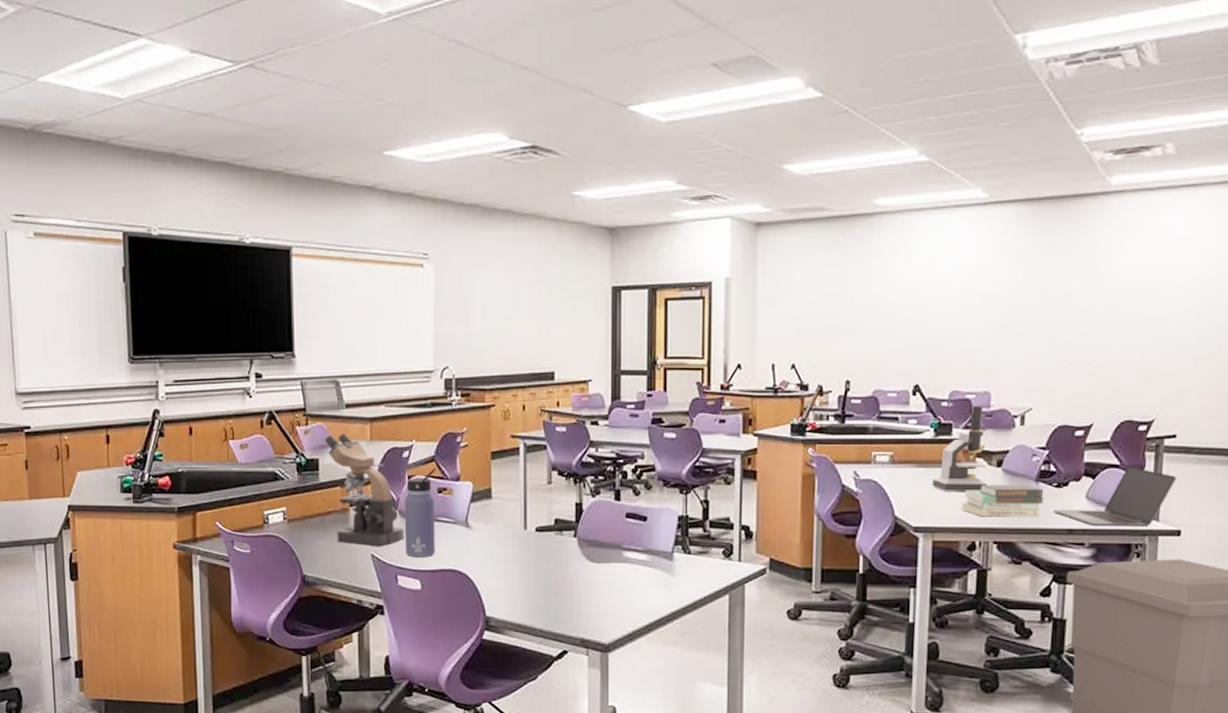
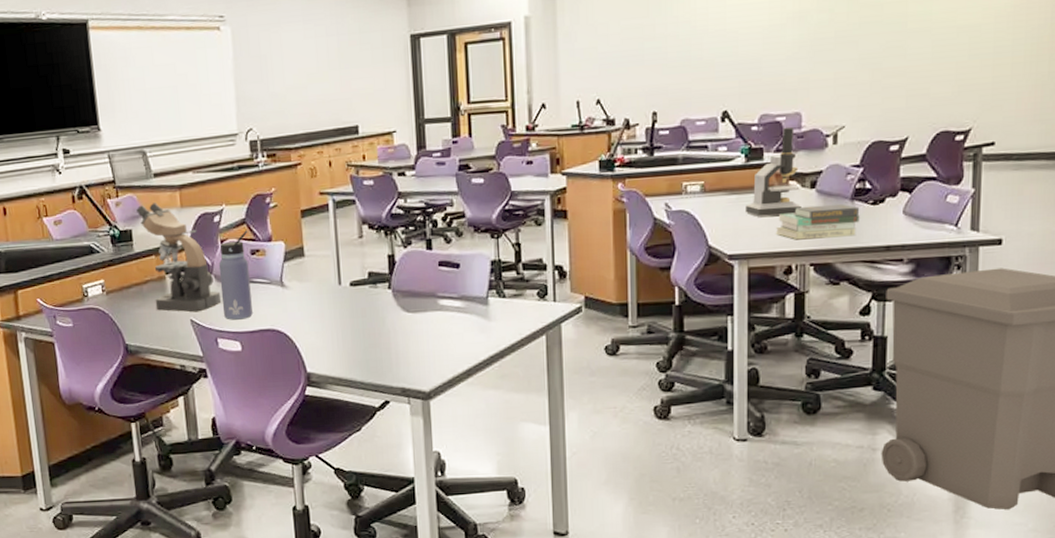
laptop: present [1053,466,1177,527] -> none [870,177,997,242]

